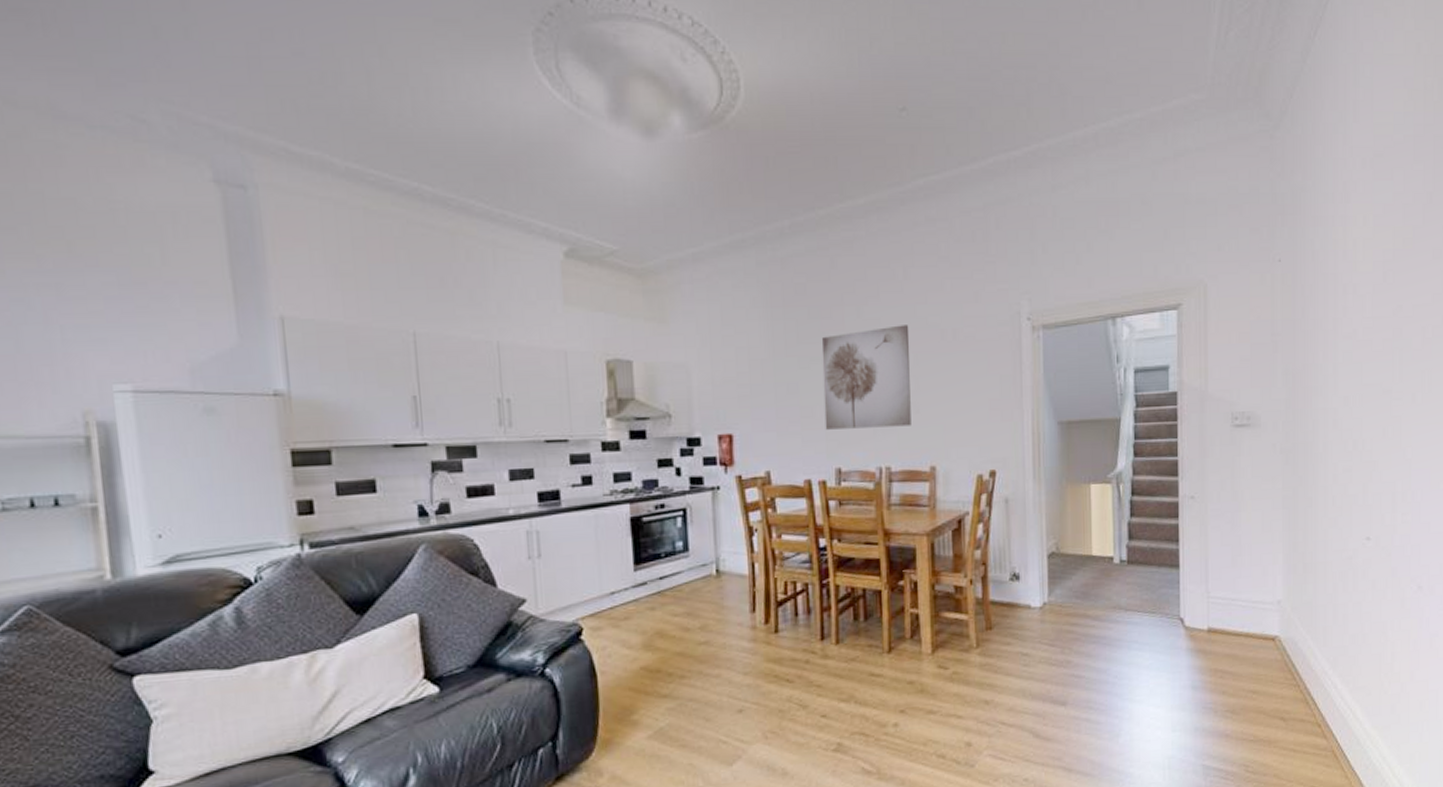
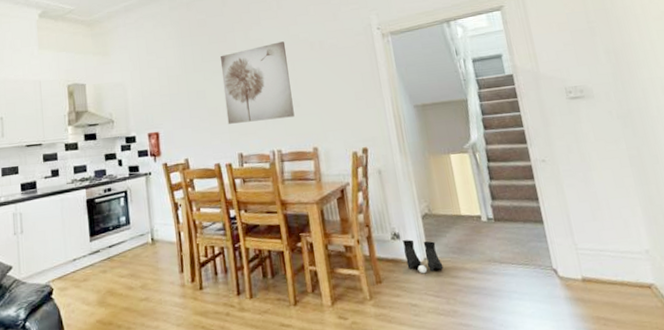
boots: none [1023,581,1063,621] -> present [403,240,444,274]

